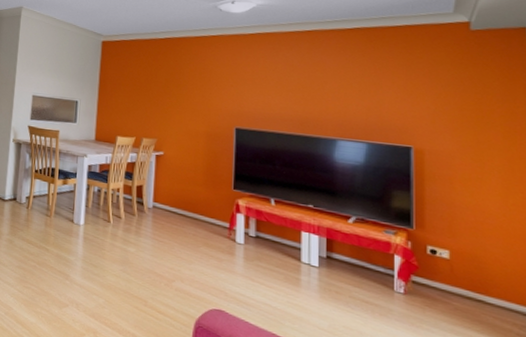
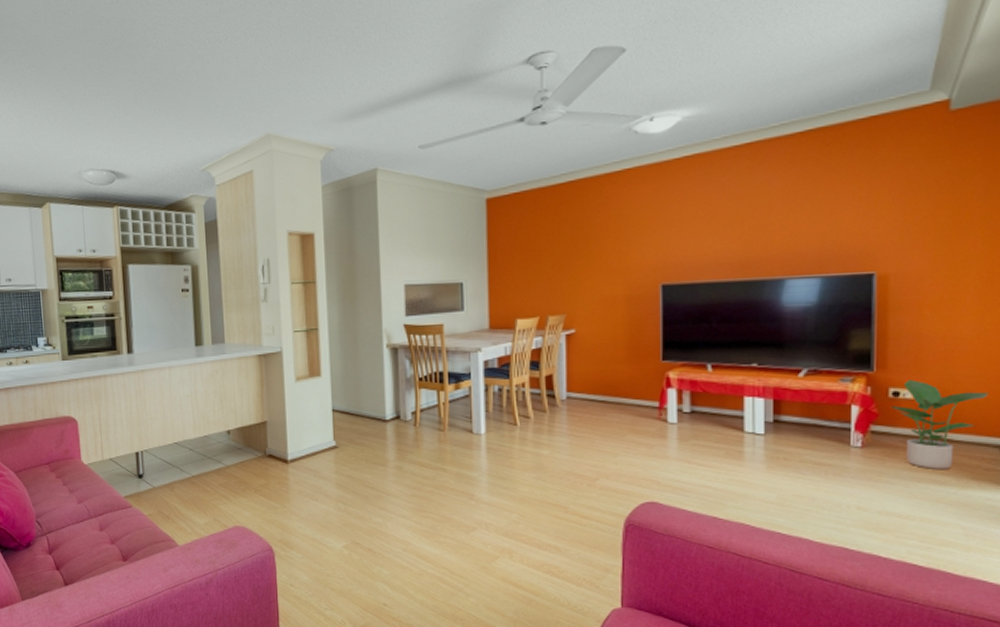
potted plant: none [428,240,515,328] -> present [890,379,988,469]

